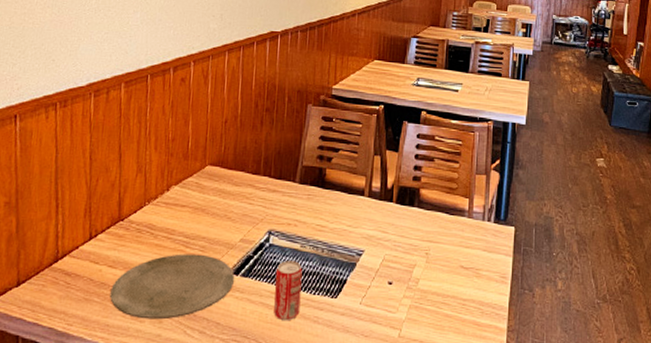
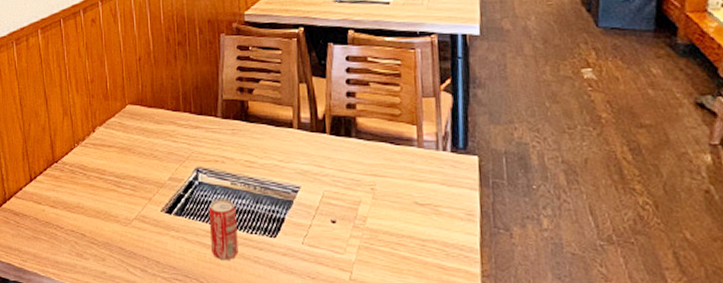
plate: present [110,253,234,320] -> none [55,193,168,258]

